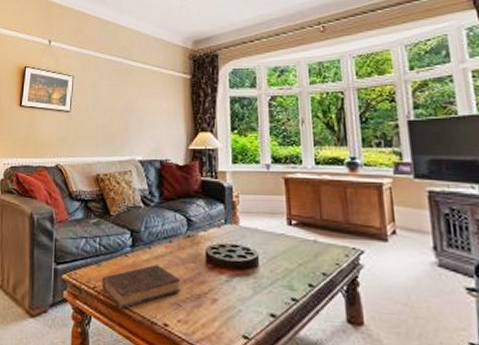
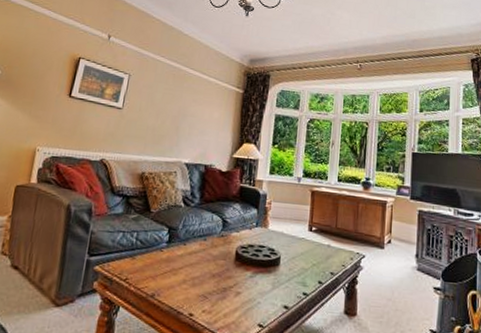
book: present [102,264,181,309] -> none [134,260,210,300]

